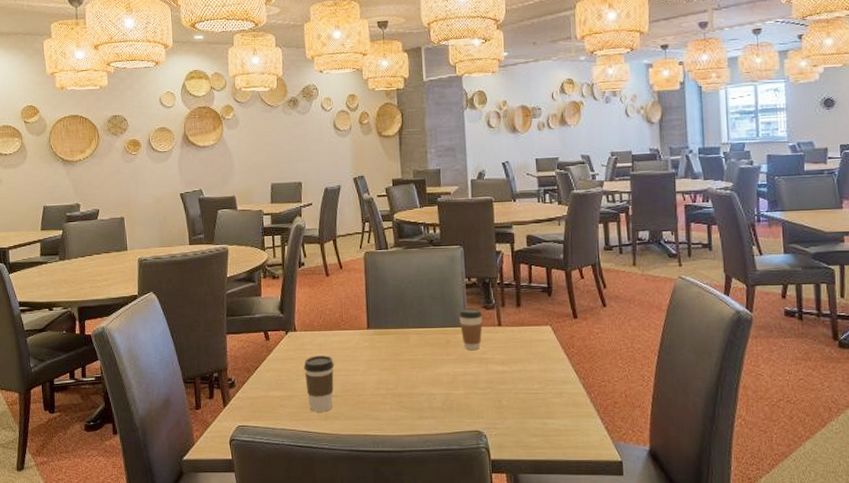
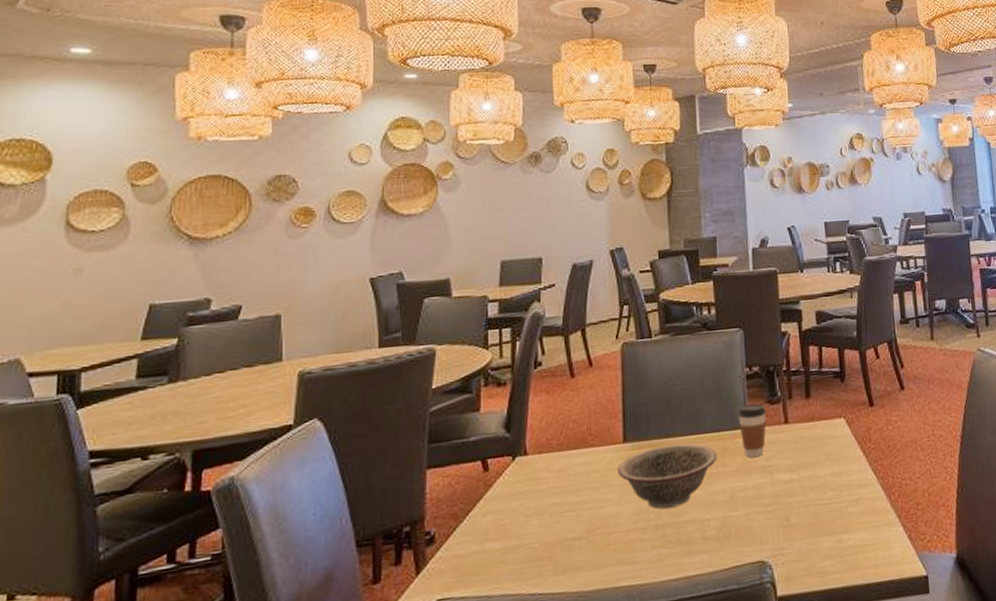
coffee cup: present [303,355,334,412] -> none [535,484,578,565]
decorative bowl: none [363,334,442,382] -> present [617,443,717,509]

